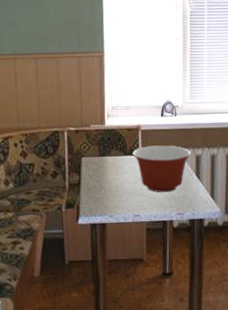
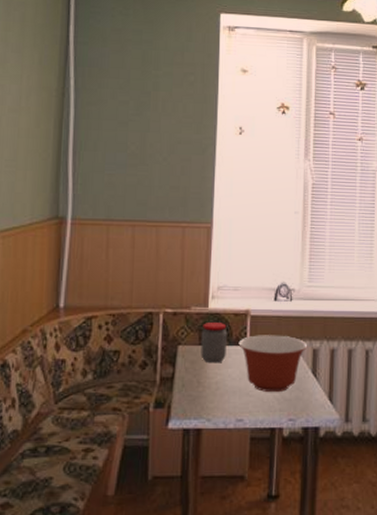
jar: none [100,137,123,171] -> present [201,323,227,364]

